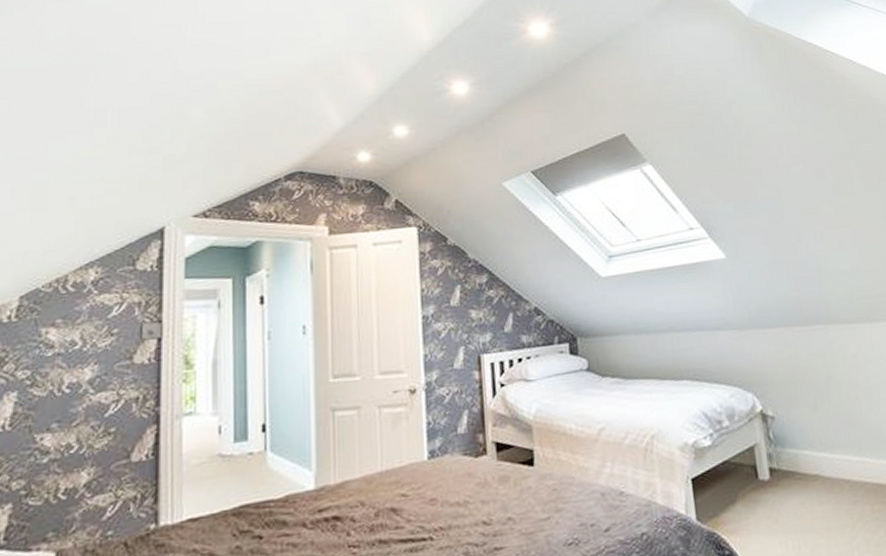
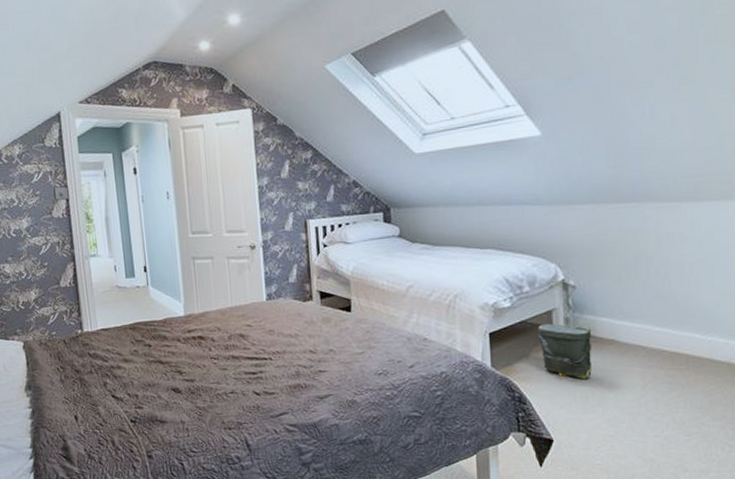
bag: none [741,461,801,526] -> present [537,323,592,380]

